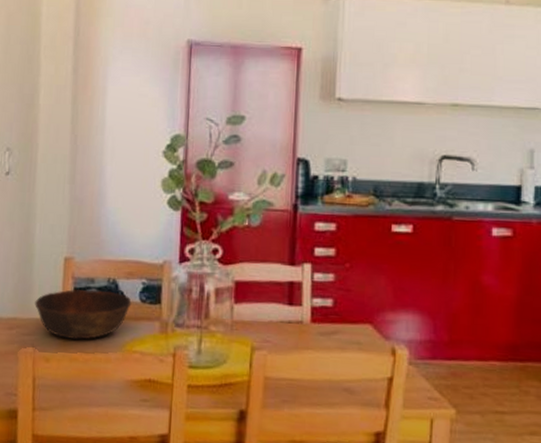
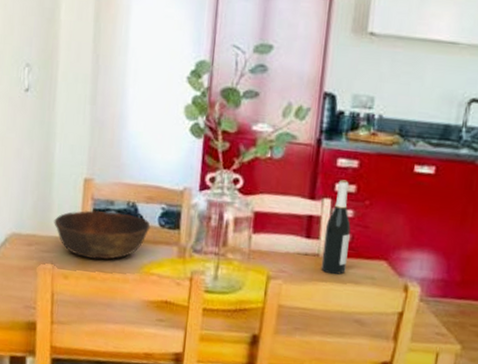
wine bottle: none [305,243,333,342] -> present [321,179,351,275]

